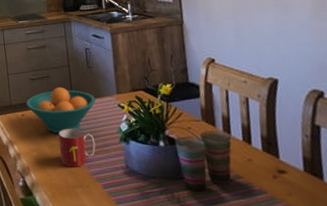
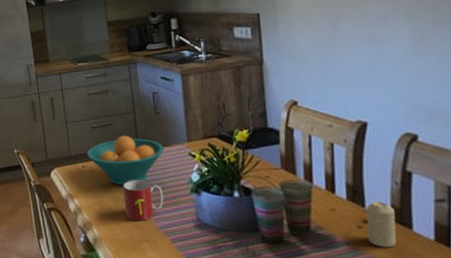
candle: none [280,152,310,197] -> present [366,200,397,248]

